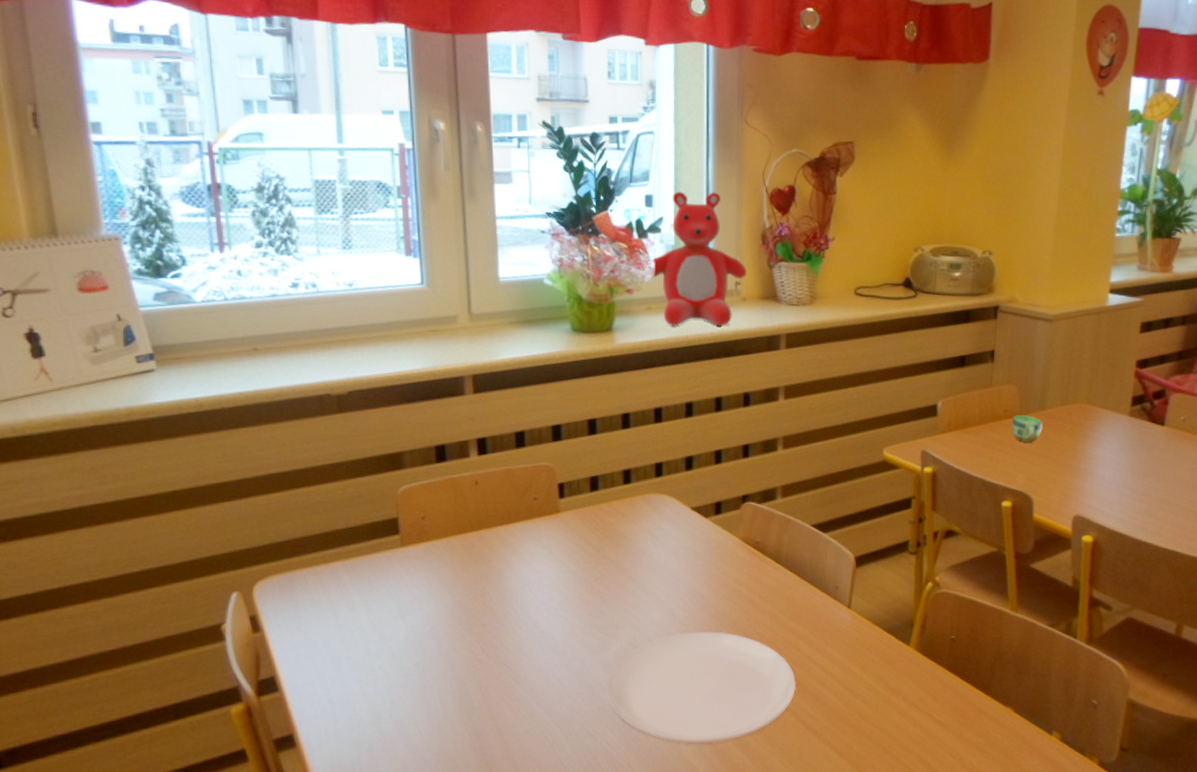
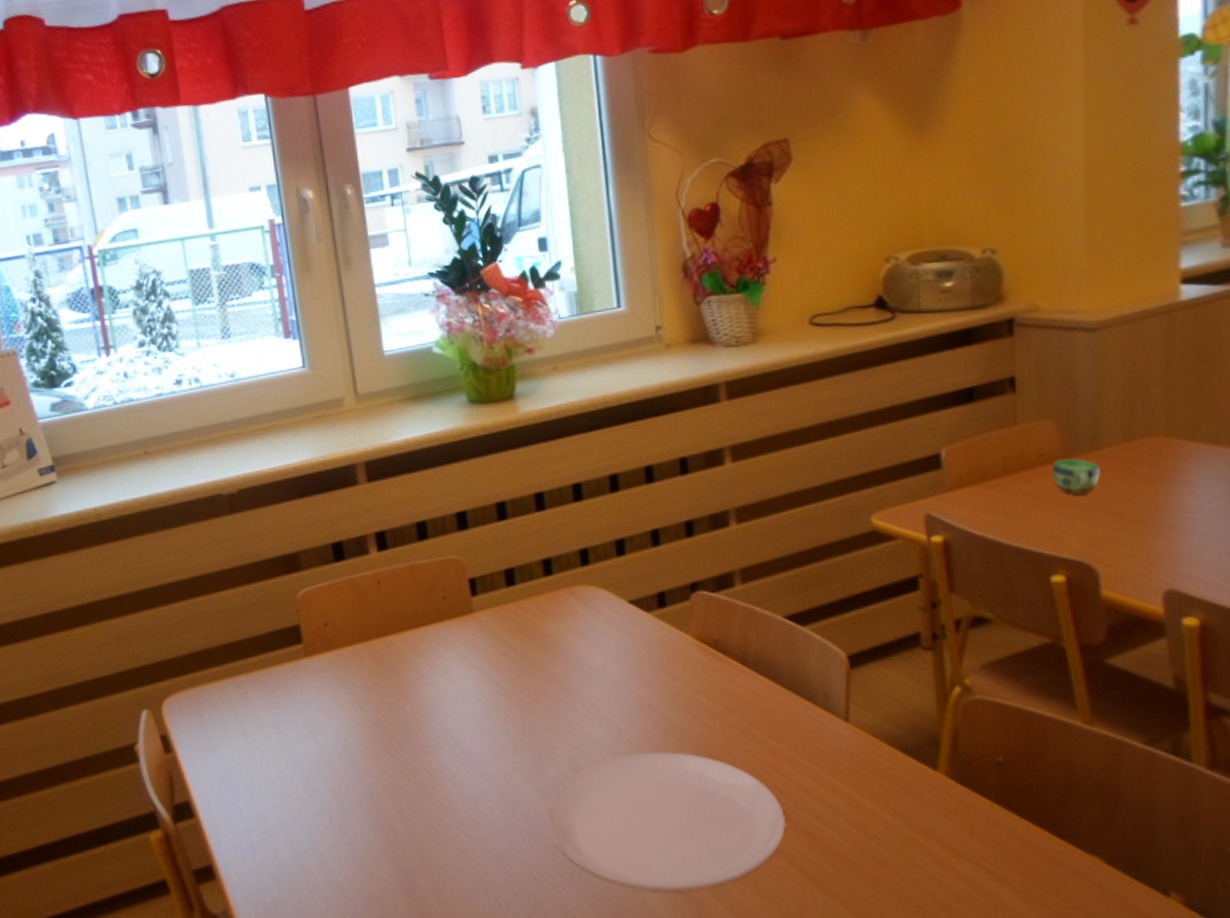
stuffed toy: present [651,191,748,326] -> none [551,223,670,386]

